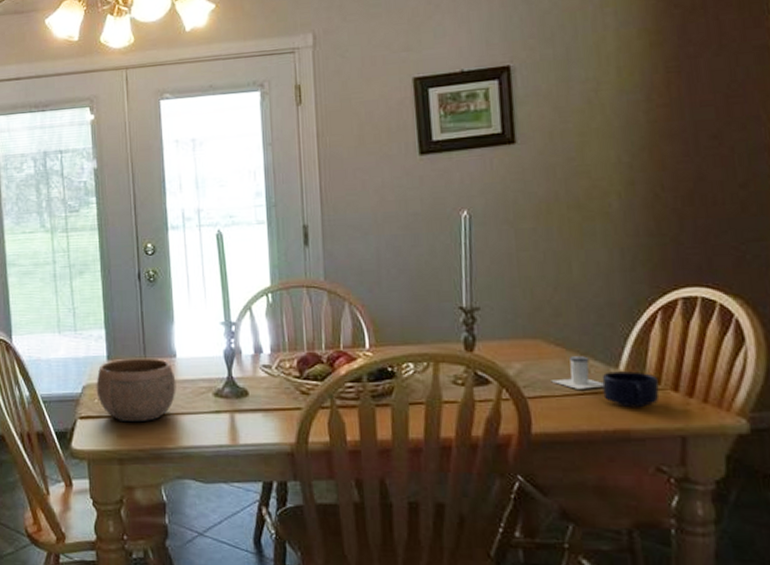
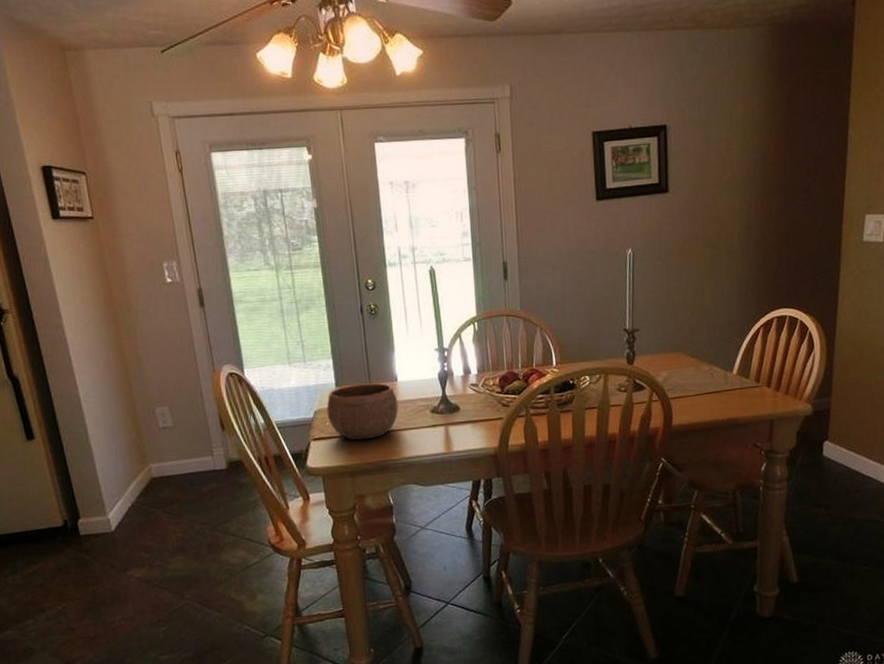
salt shaker: present [551,356,604,389] -> none [687,364,723,390]
mug: present [601,371,660,408] -> none [721,374,758,402]

